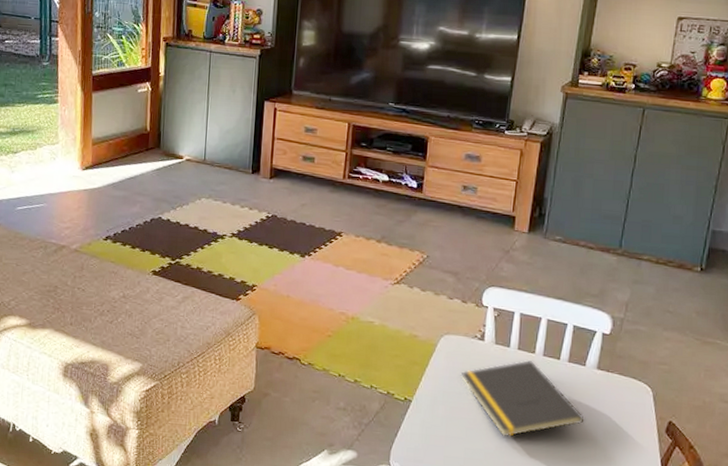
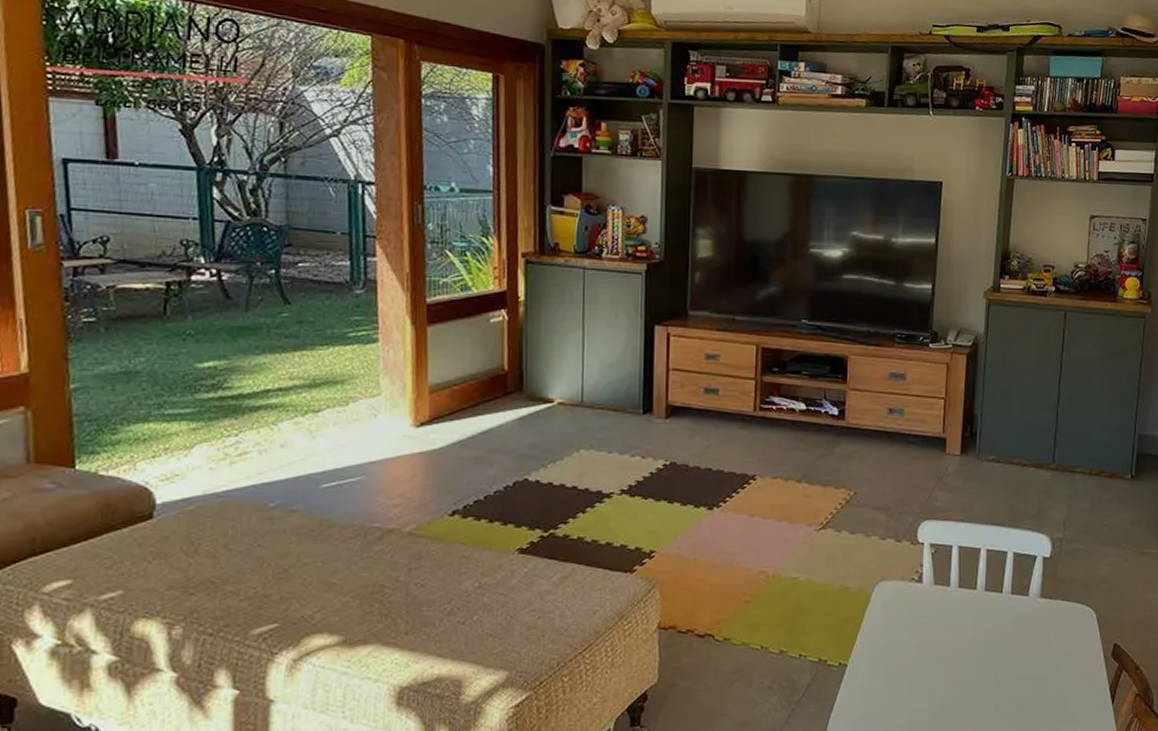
notepad: present [460,360,585,438] -> none [899,598,1032,690]

